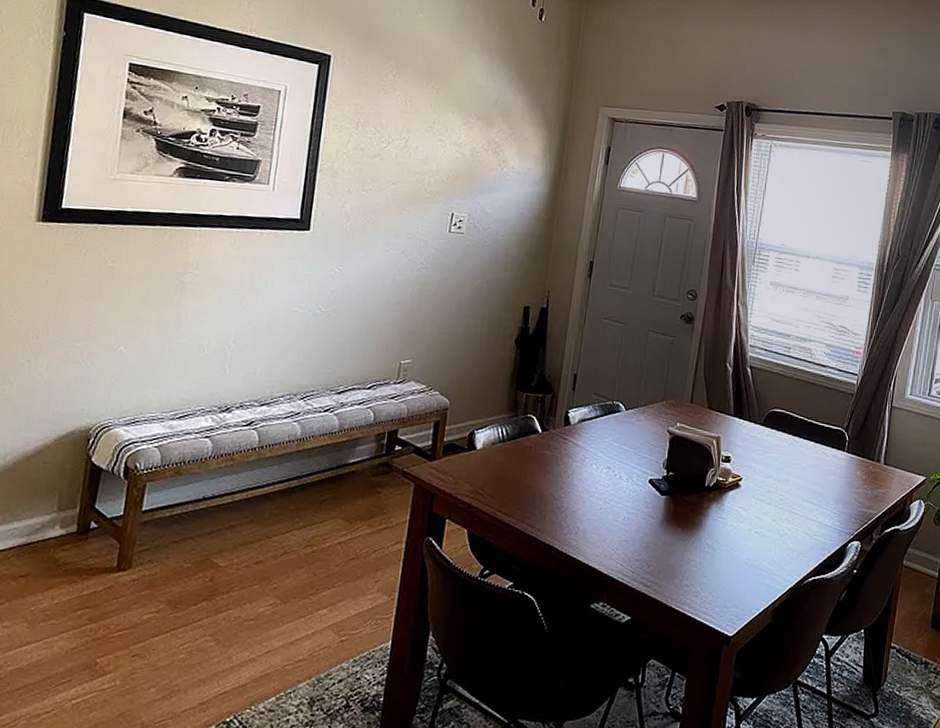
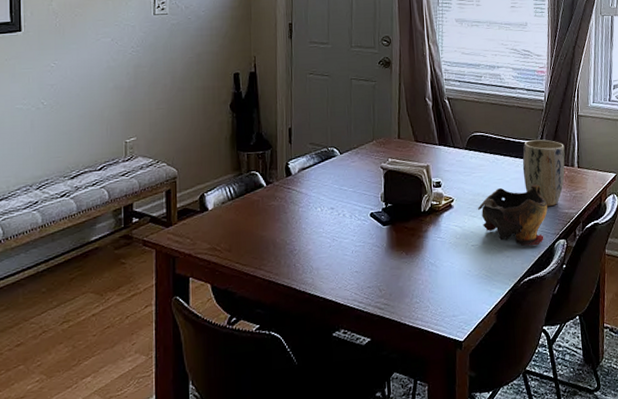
decorative bowl: none [768,474,845,544] -> present [478,184,548,246]
plant pot: none [822,426,872,502] -> present [522,139,565,206]

